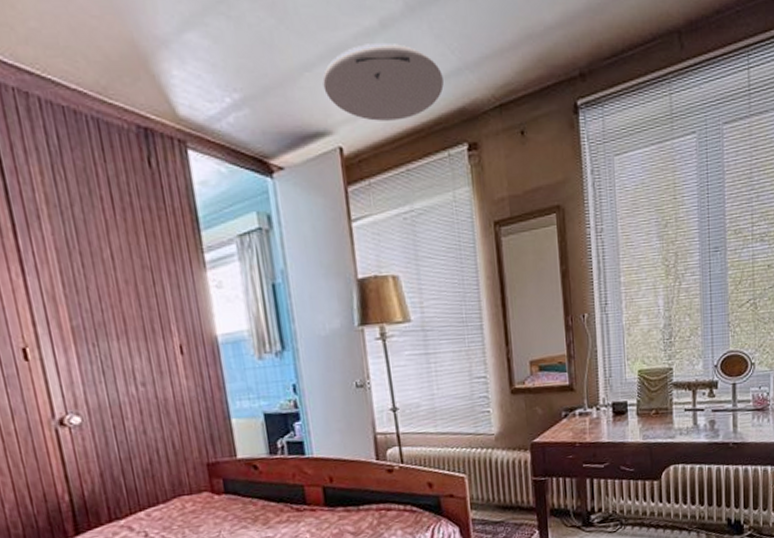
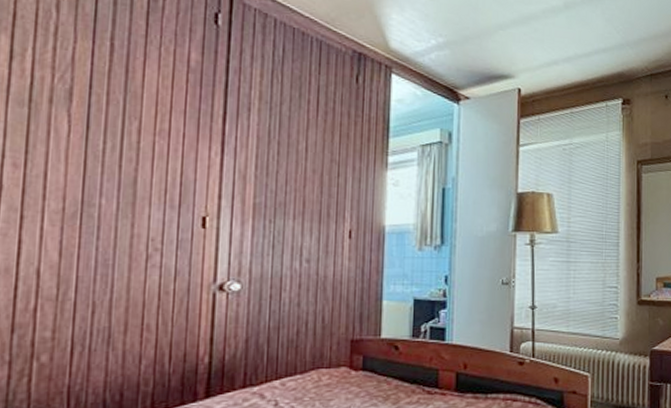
ceiling light: present [322,44,444,121] -> none [513,17,608,75]

